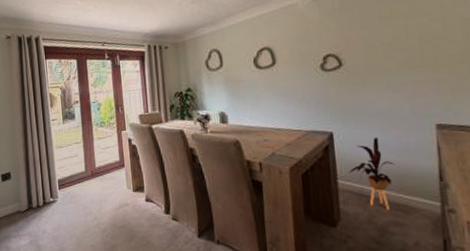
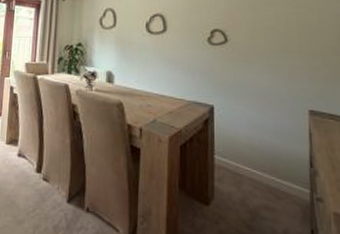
house plant: present [349,137,395,211] -> none [226,115,270,193]

